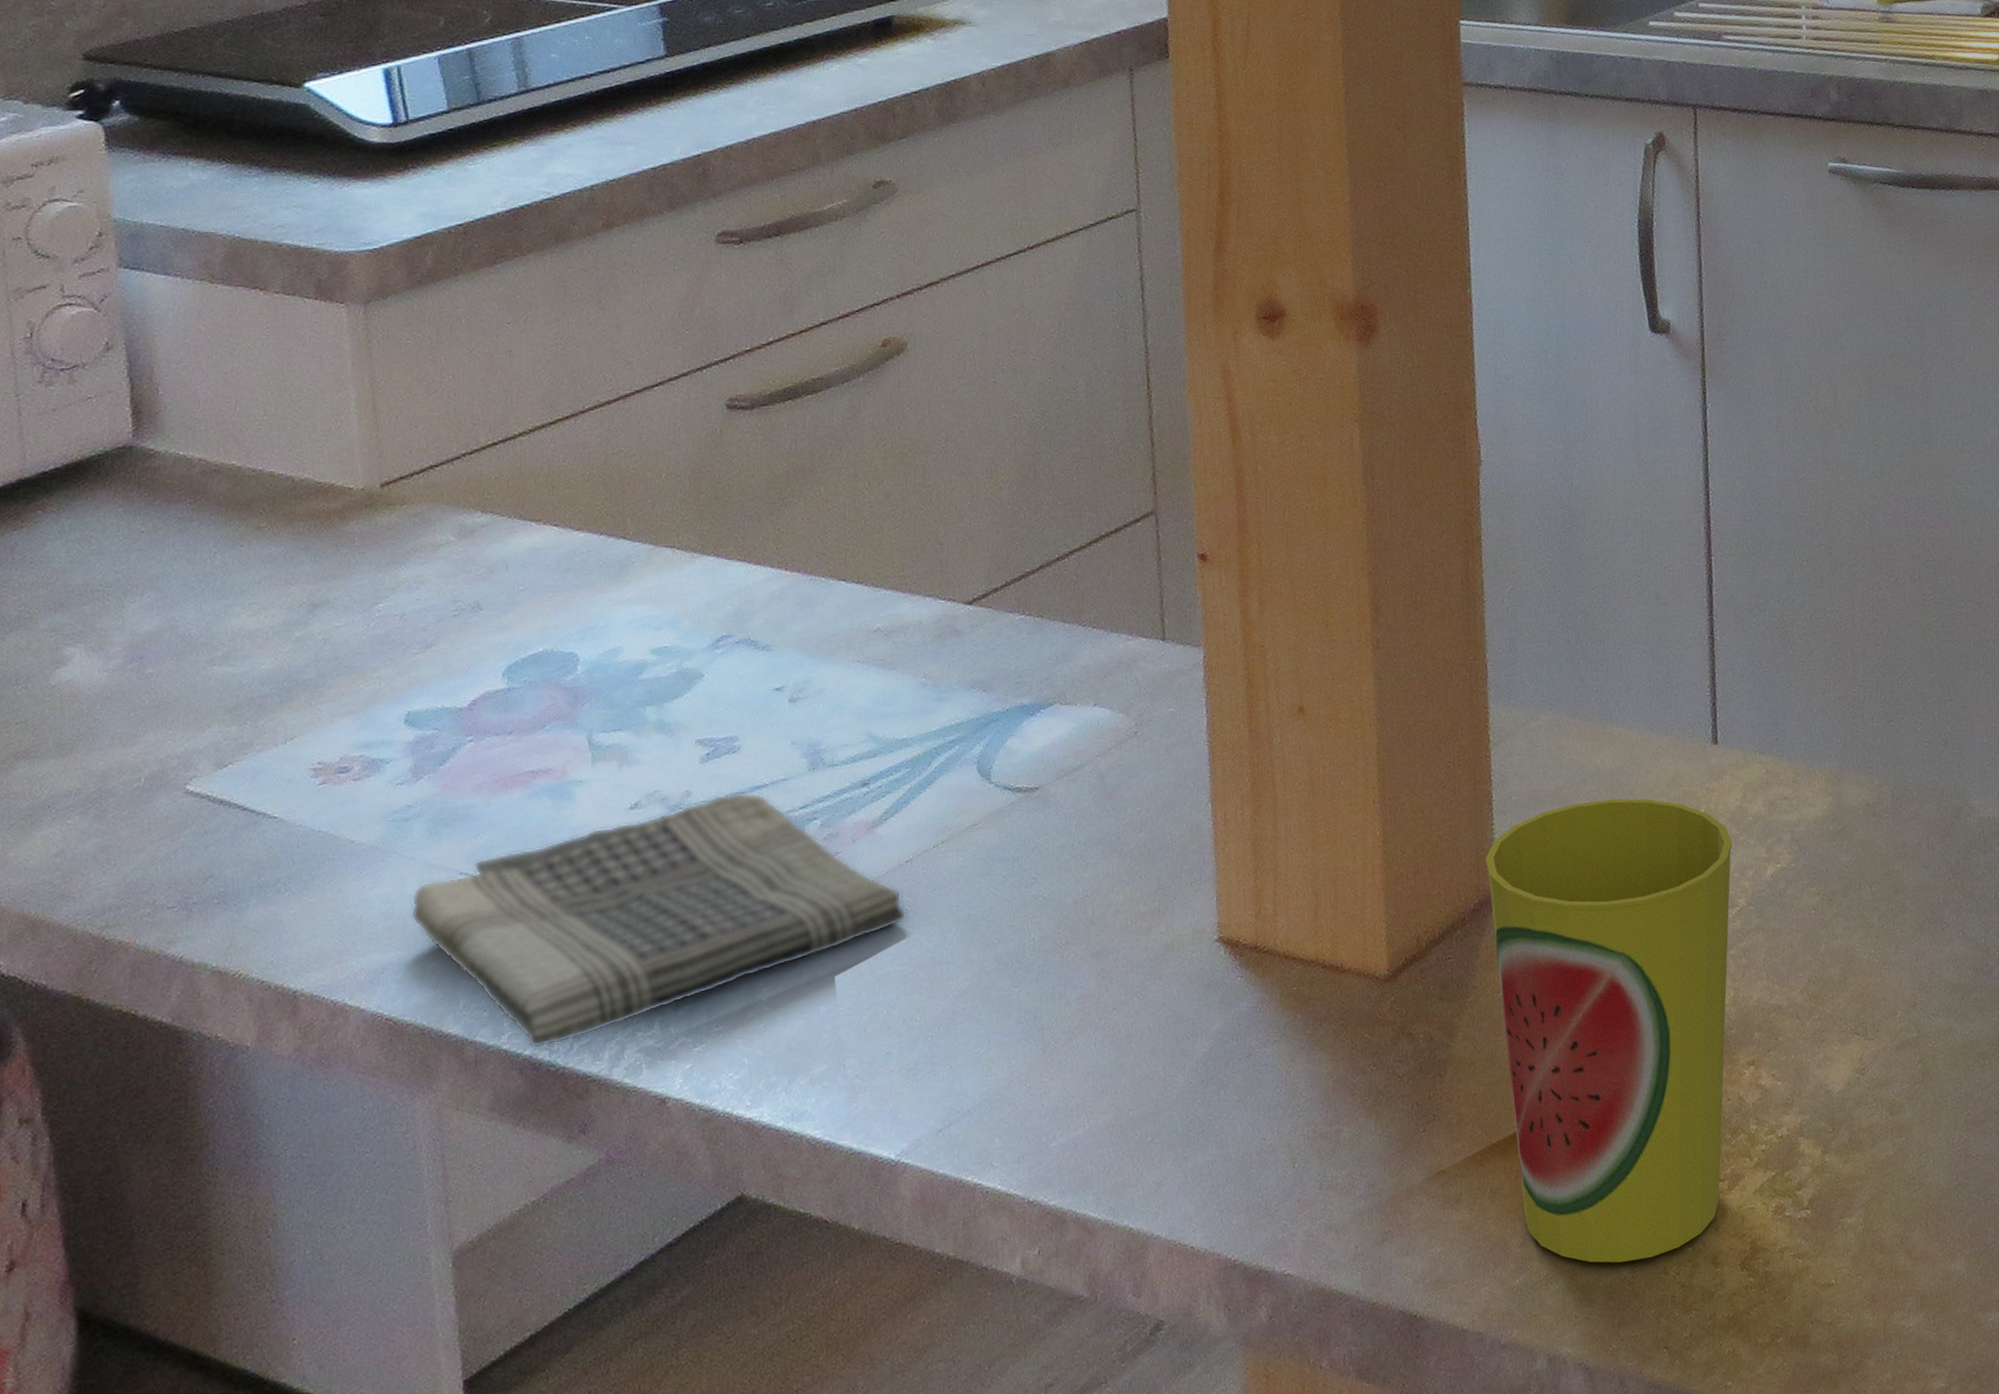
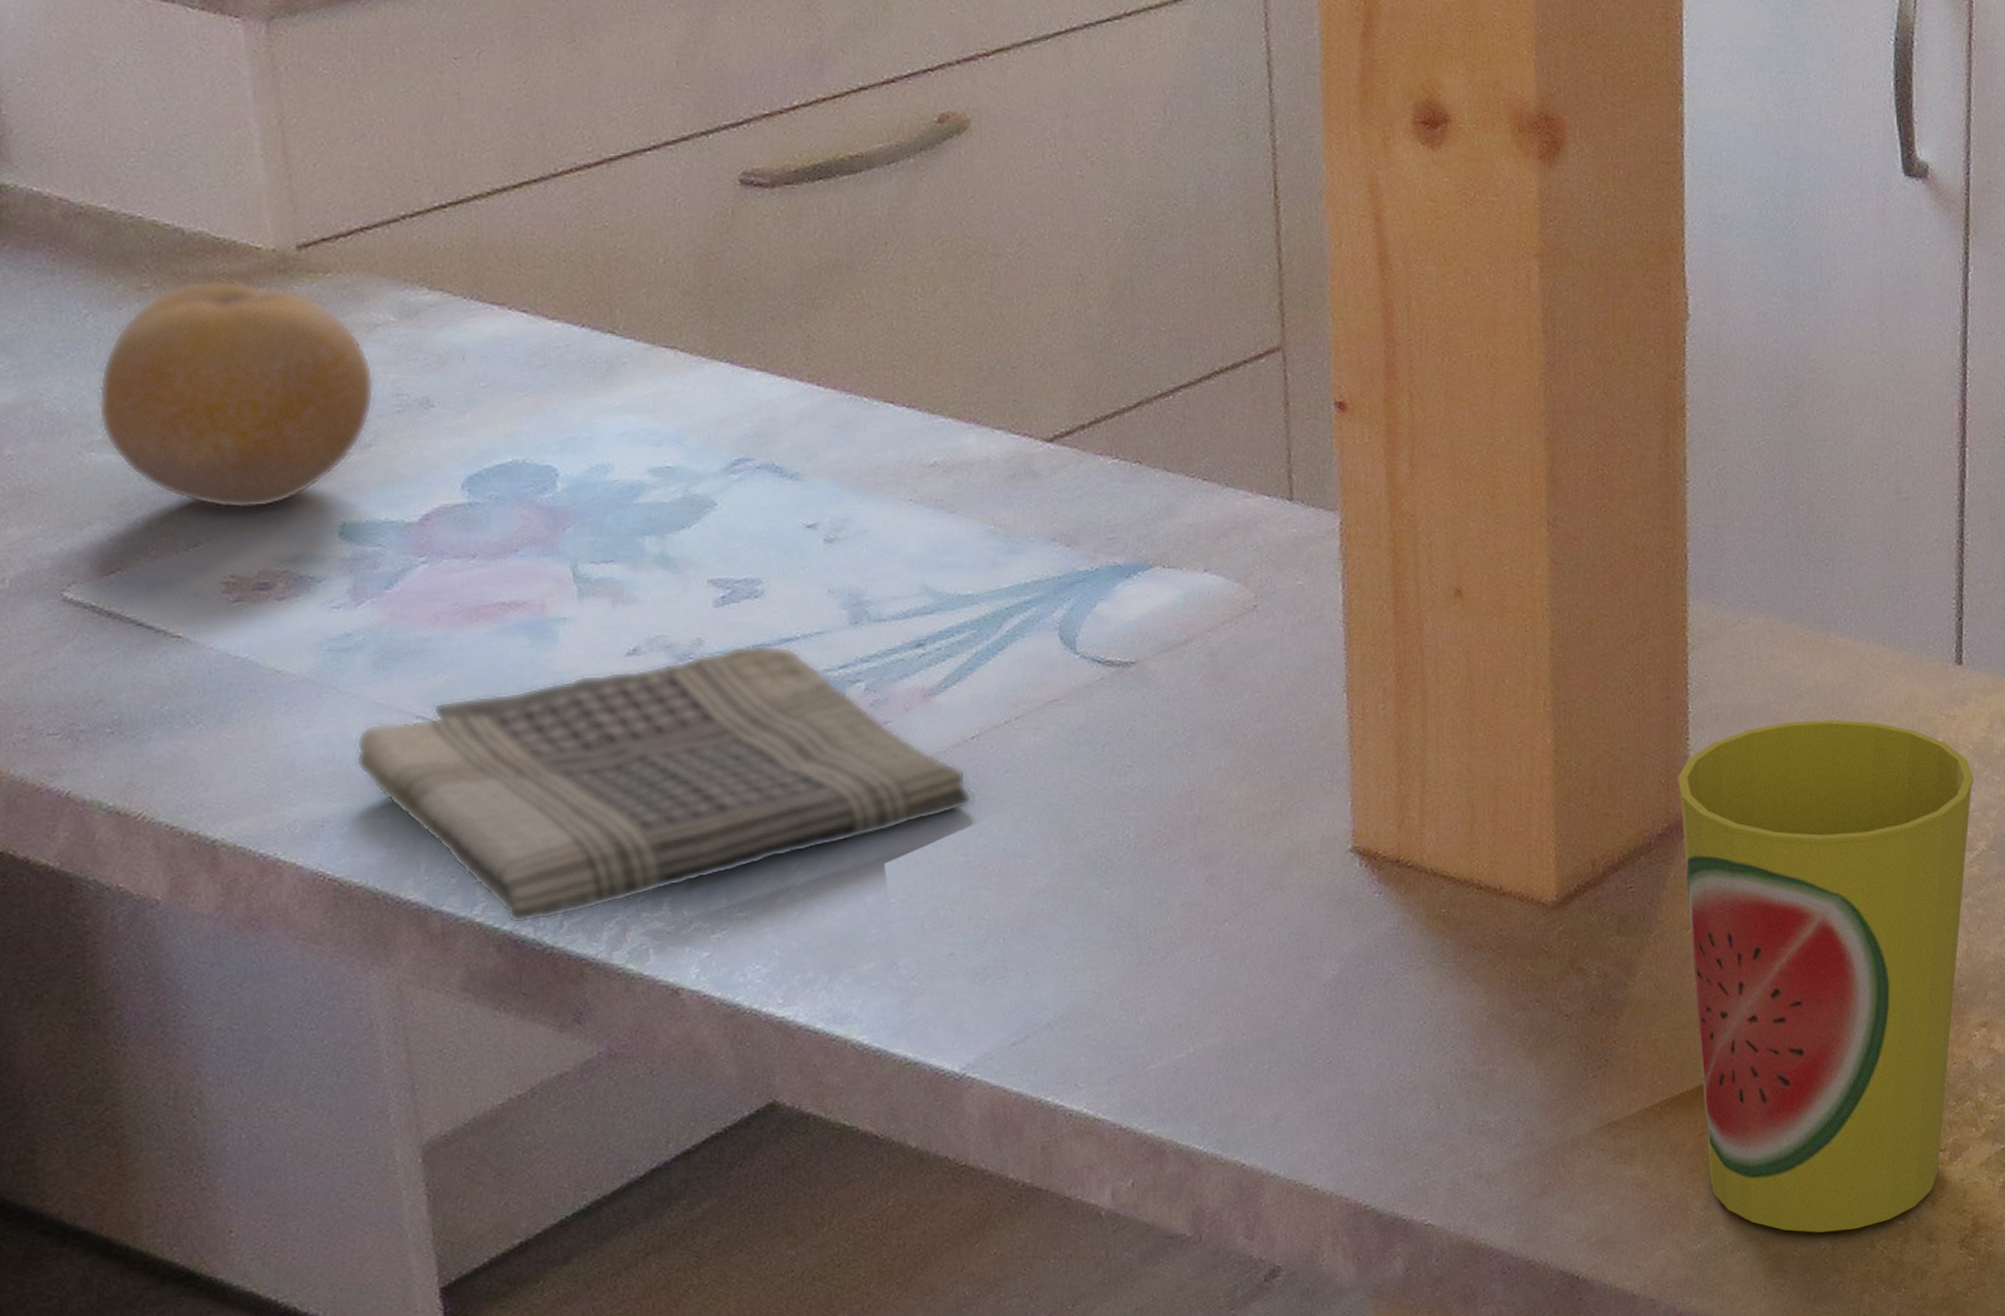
fruit: none [220,517,437,706] -> present [98,281,375,510]

